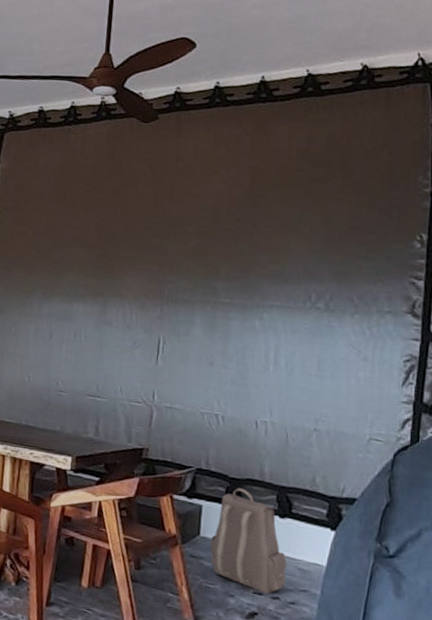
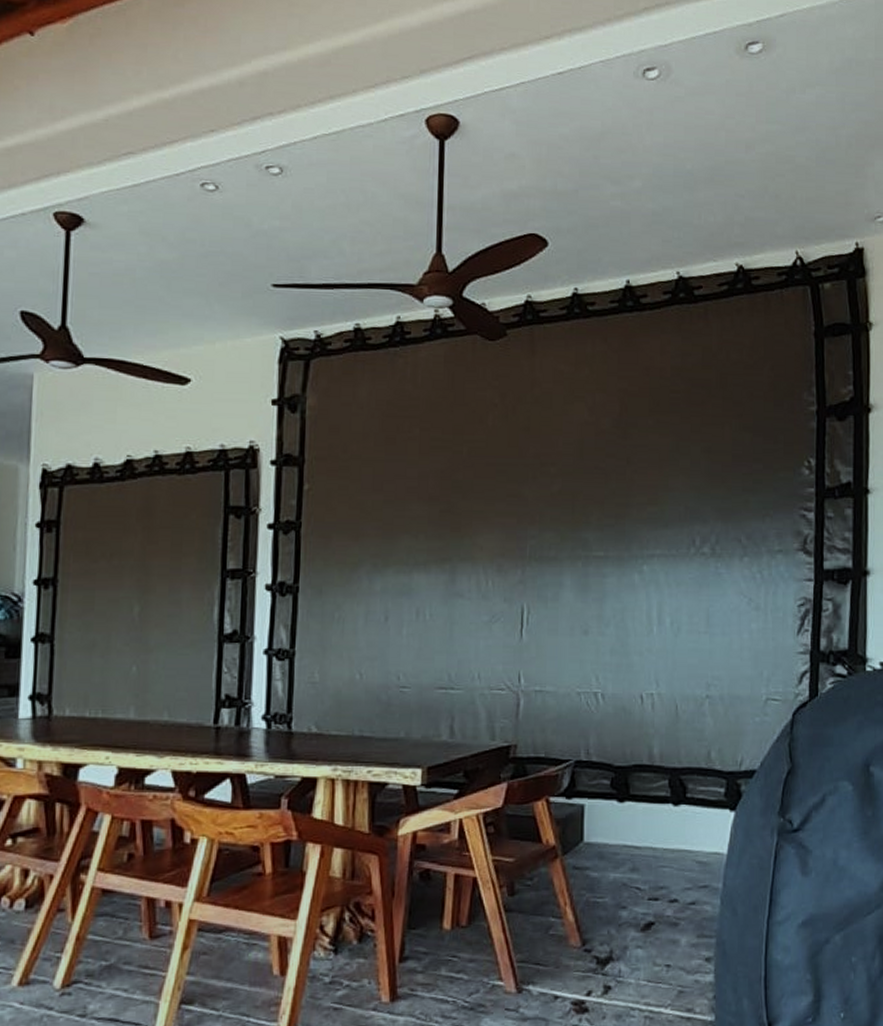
backpack: present [210,488,287,594] -> none [596,777,684,897]

